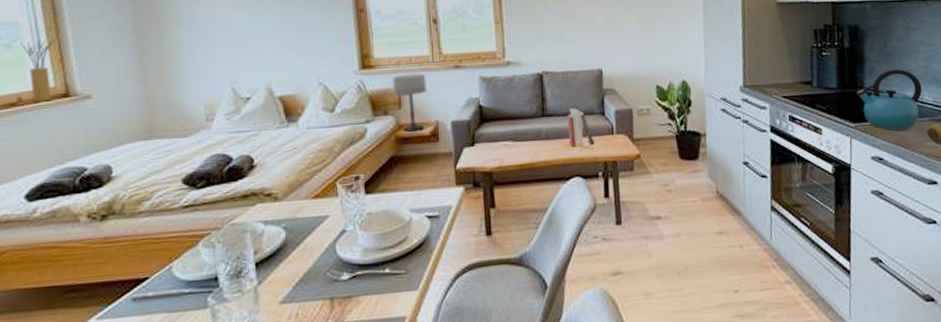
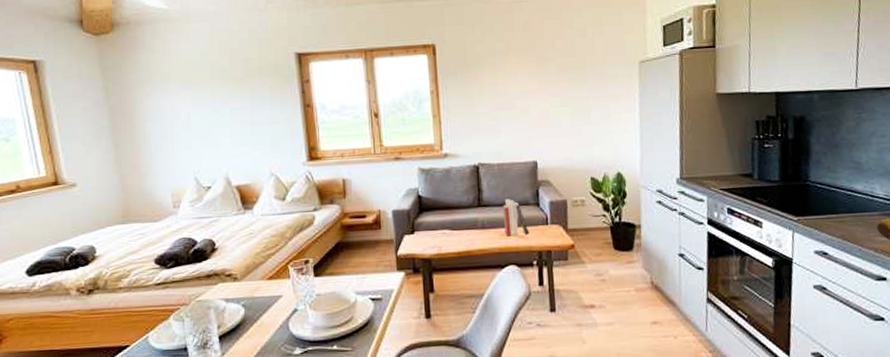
vase: present [20,37,55,102] -> none [16,131,45,190]
table lamp: present [393,73,426,132] -> none [338,164,369,220]
kettle: present [855,68,922,131] -> none [799,161,873,226]

